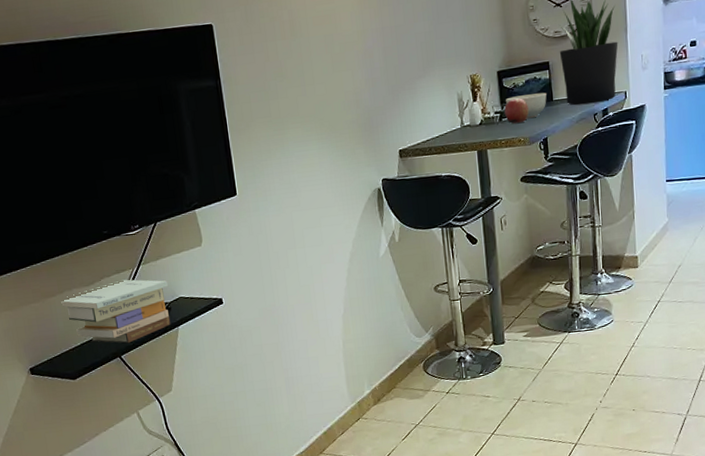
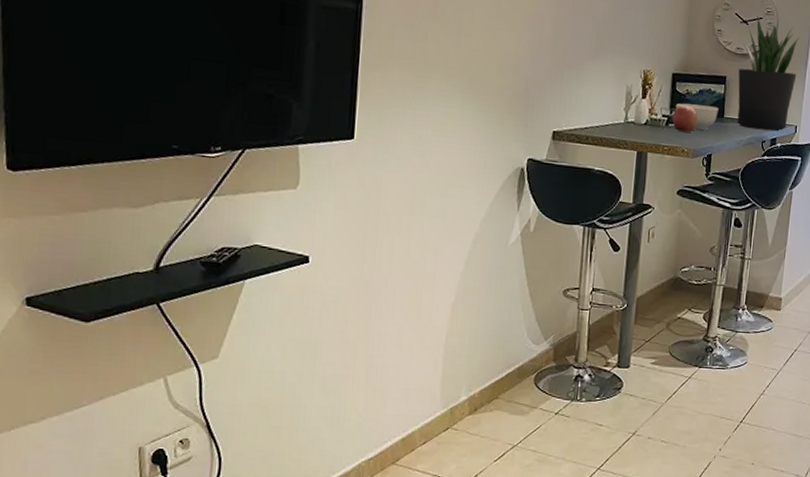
books: present [61,279,171,344] -> none [93,209,243,289]

